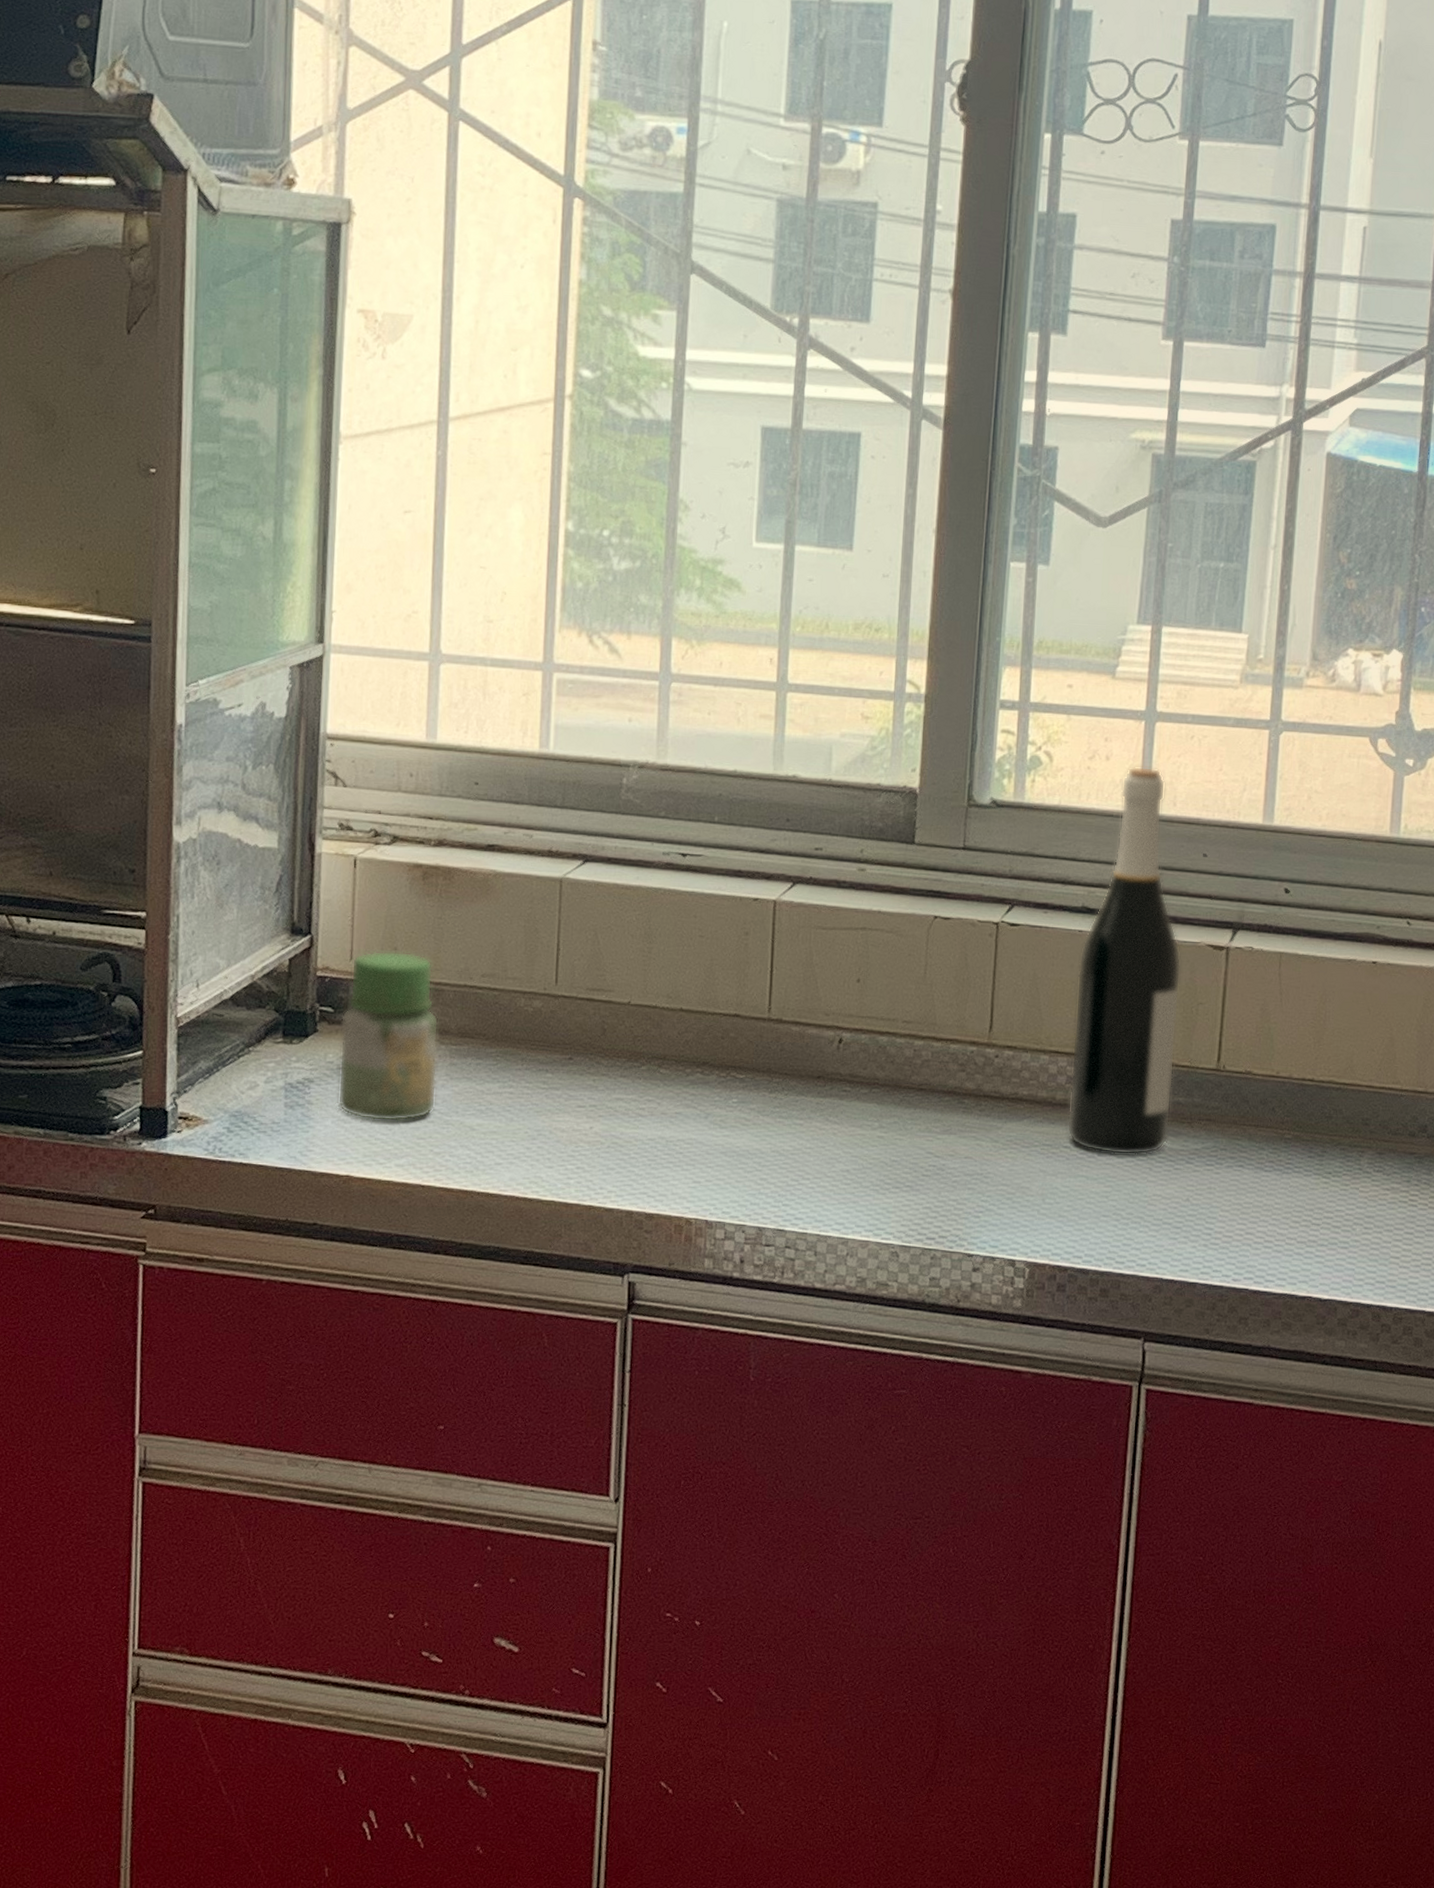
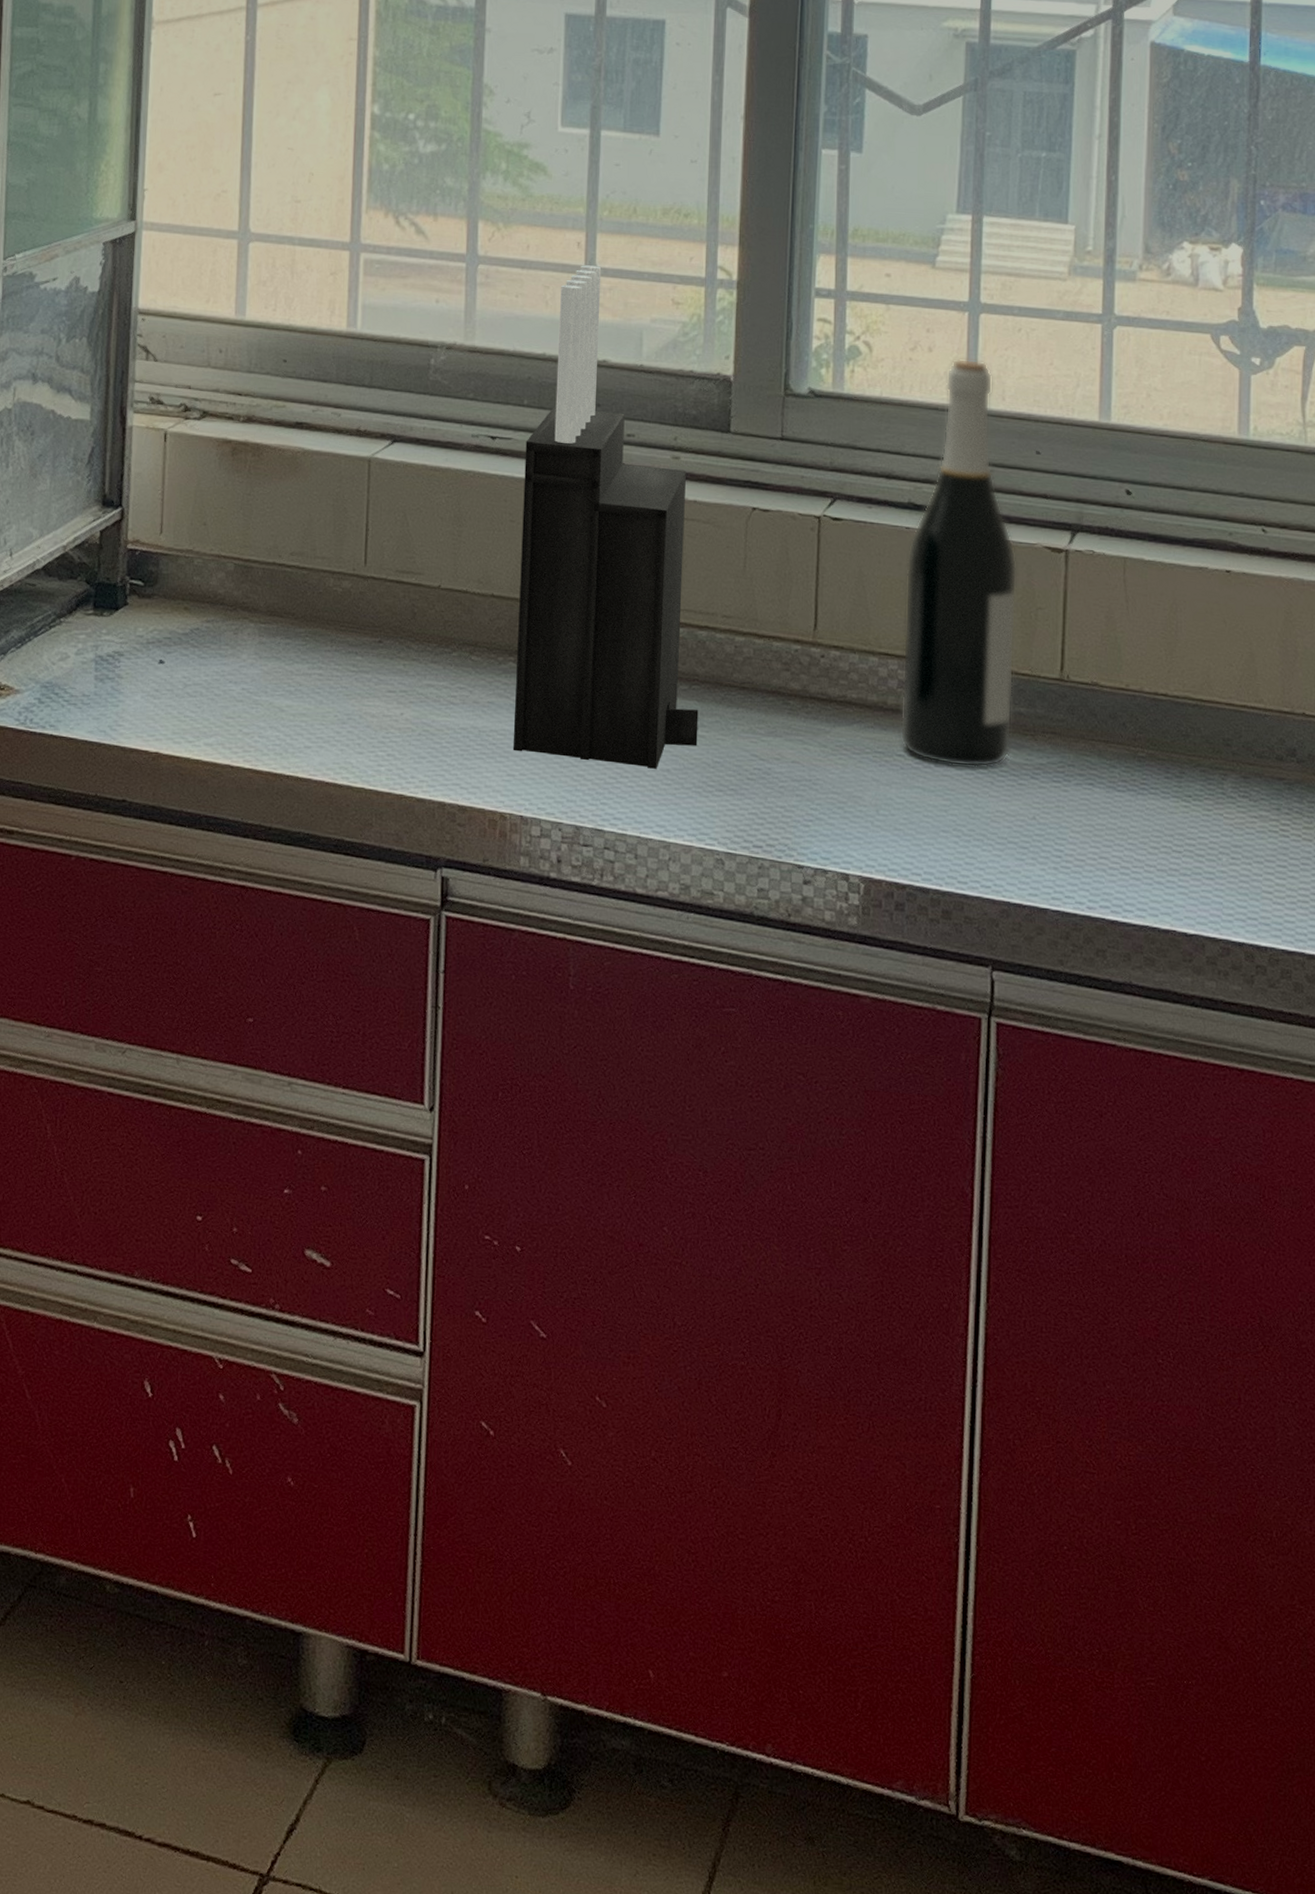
jar: present [337,950,439,1122] -> none [147,525,248,700]
knife block: none [700,681,878,1170] -> present [513,265,699,769]

